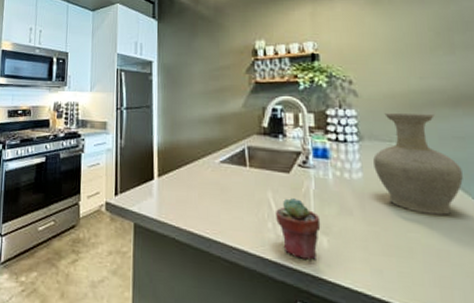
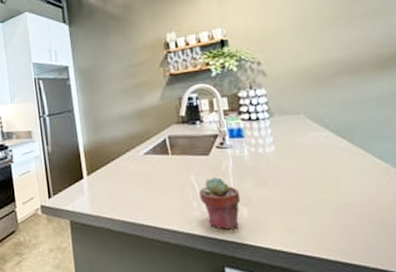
vase: present [373,112,463,215] -> none [284,84,364,175]

